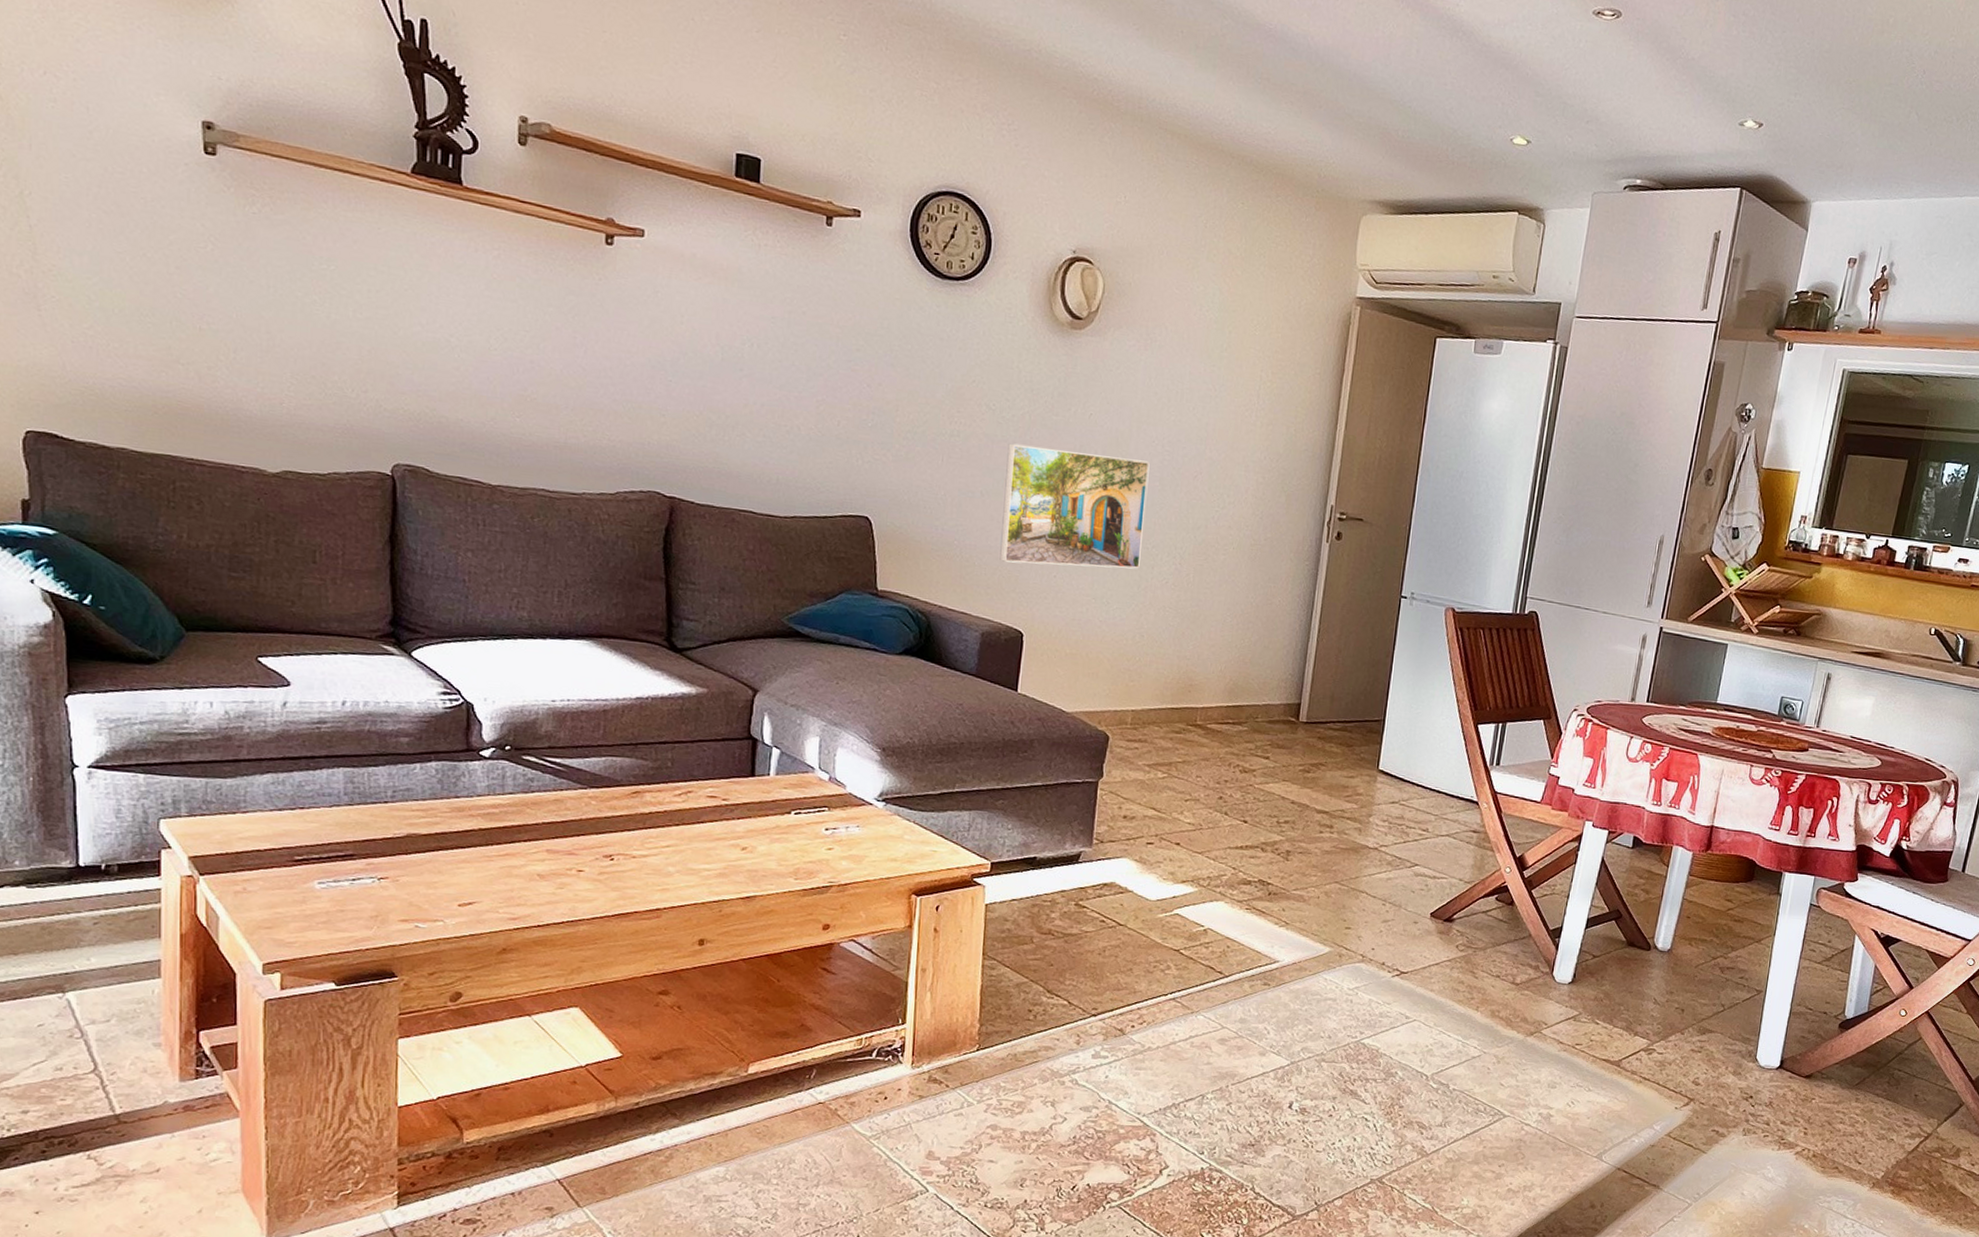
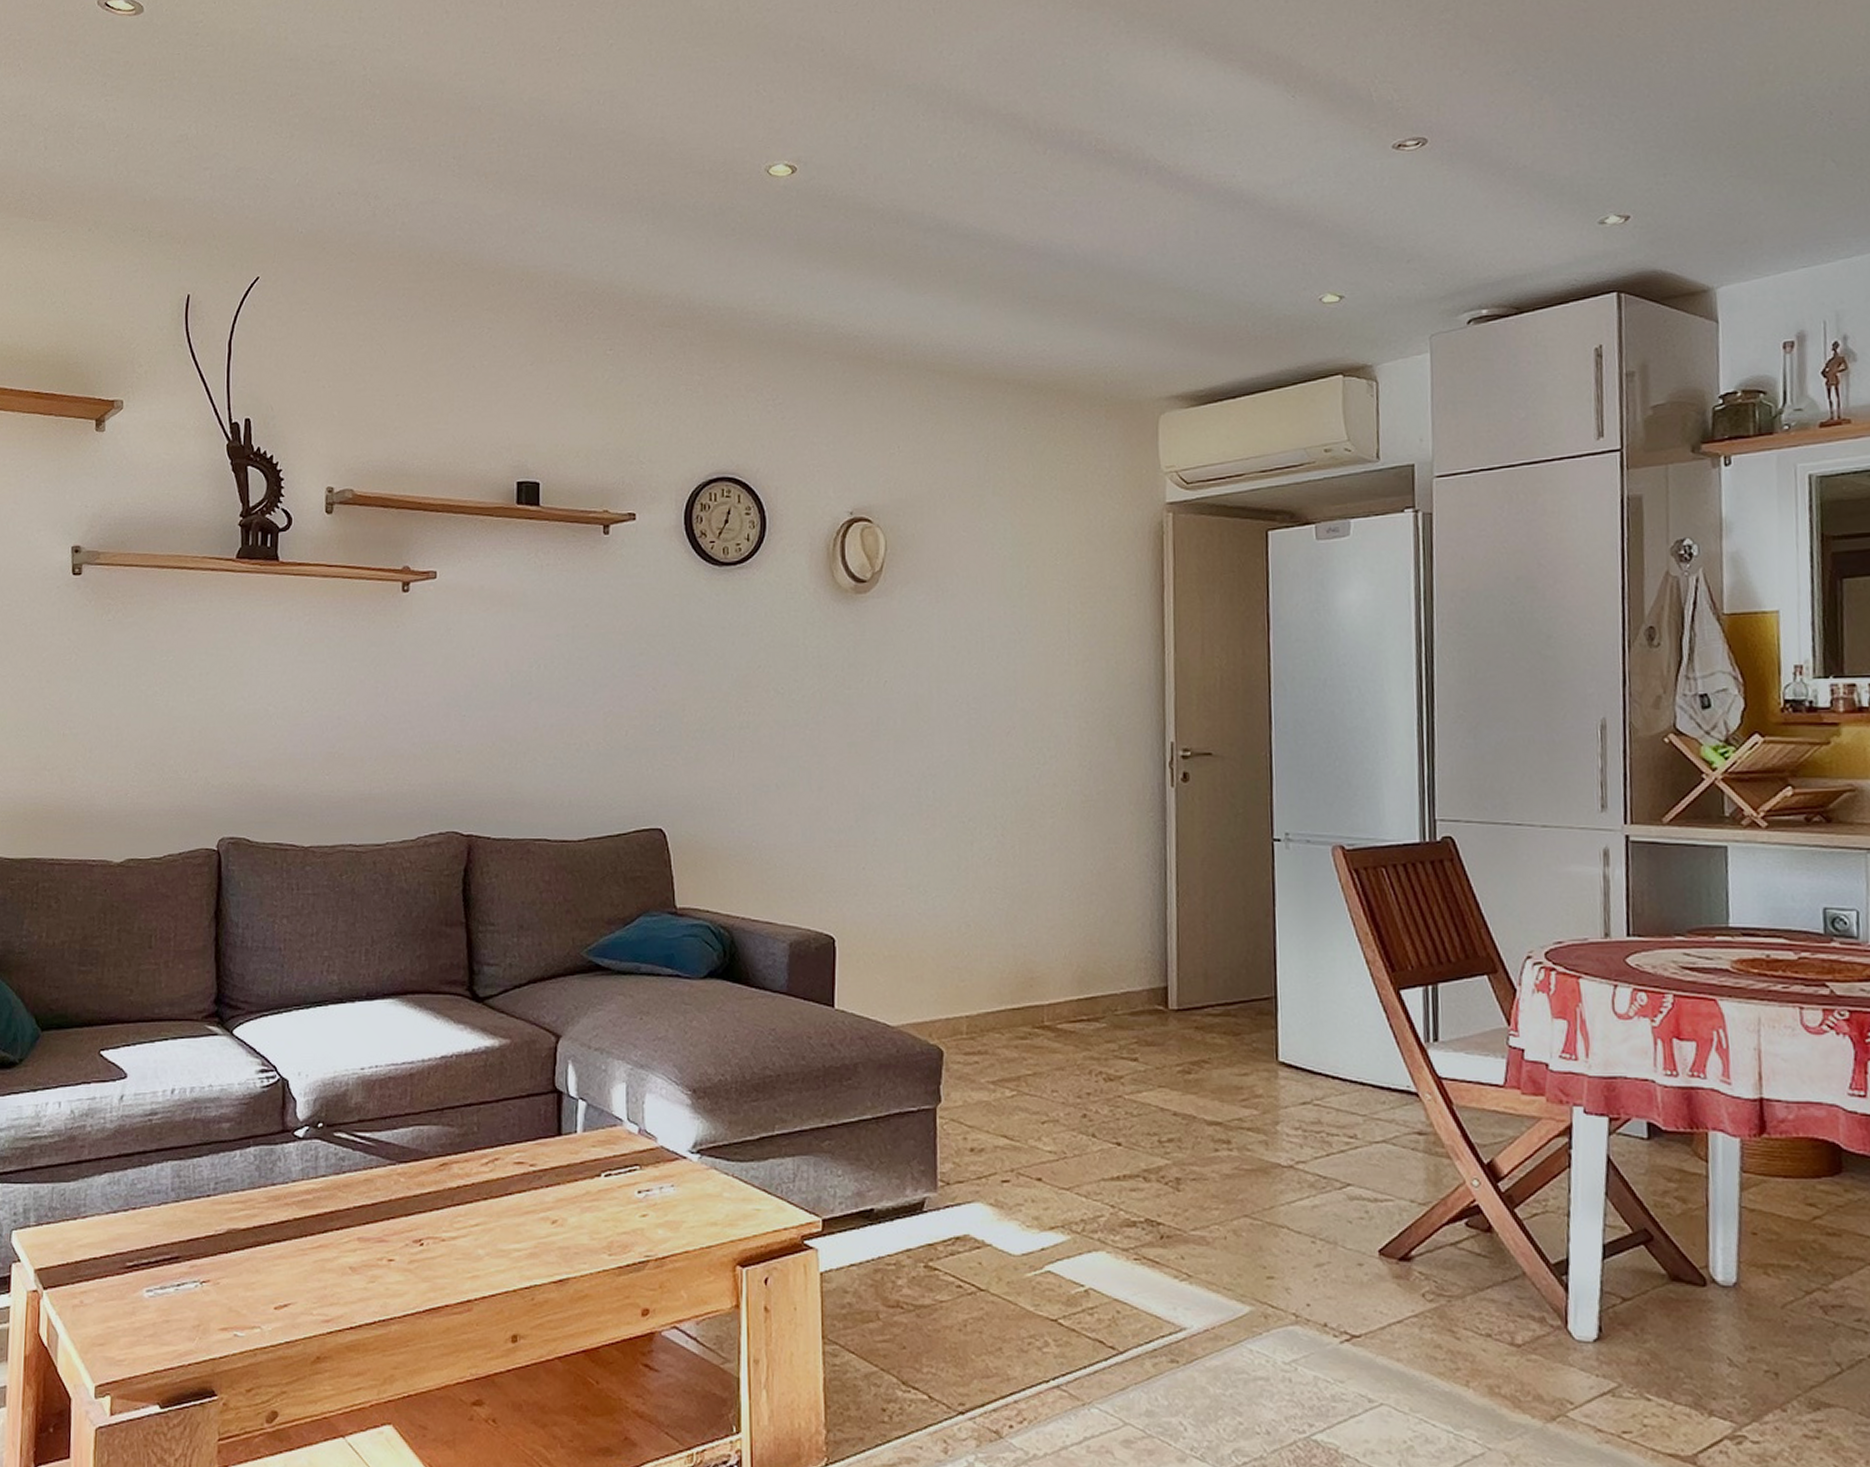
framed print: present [999,443,1150,569] -> none [800,723,957,859]

